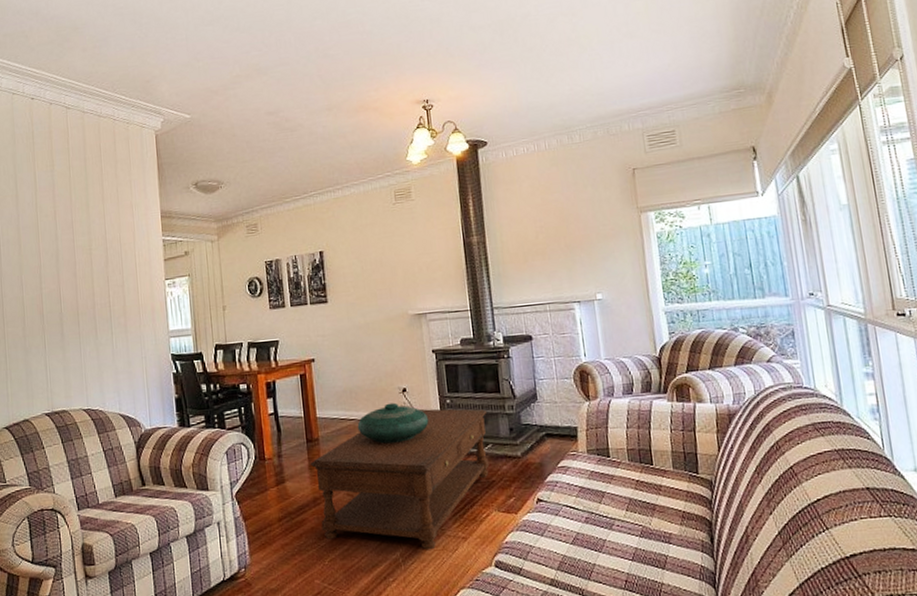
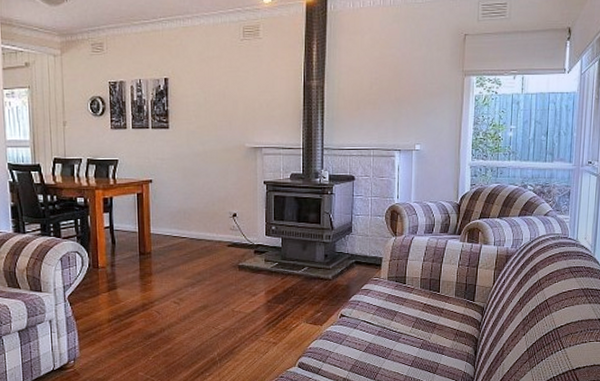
coffee table: present [310,408,490,550] -> none [141,233,307,352]
decorative bowl: present [357,402,429,444] -> none [188,225,254,261]

